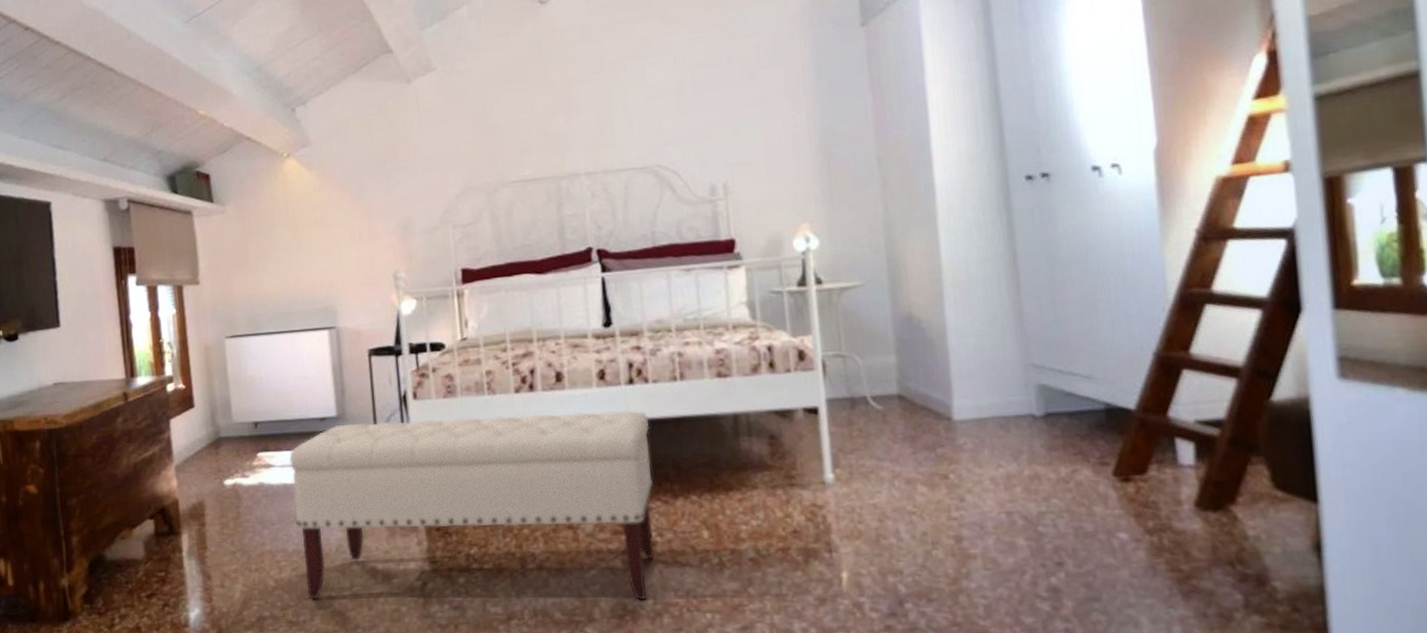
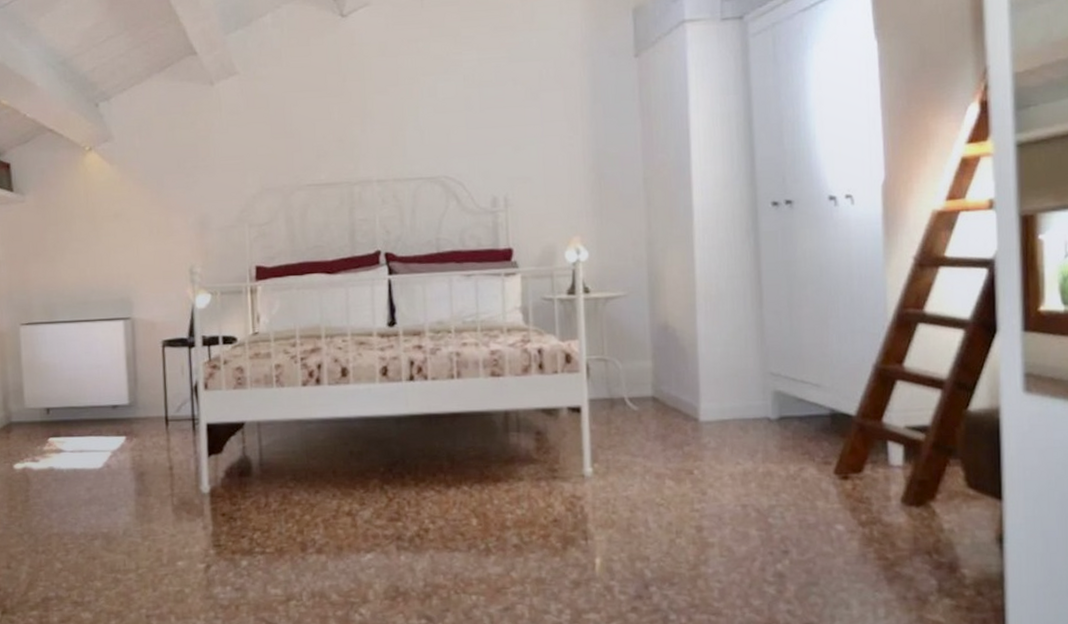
bench: present [289,410,655,601] -> none [80,405,429,584]

